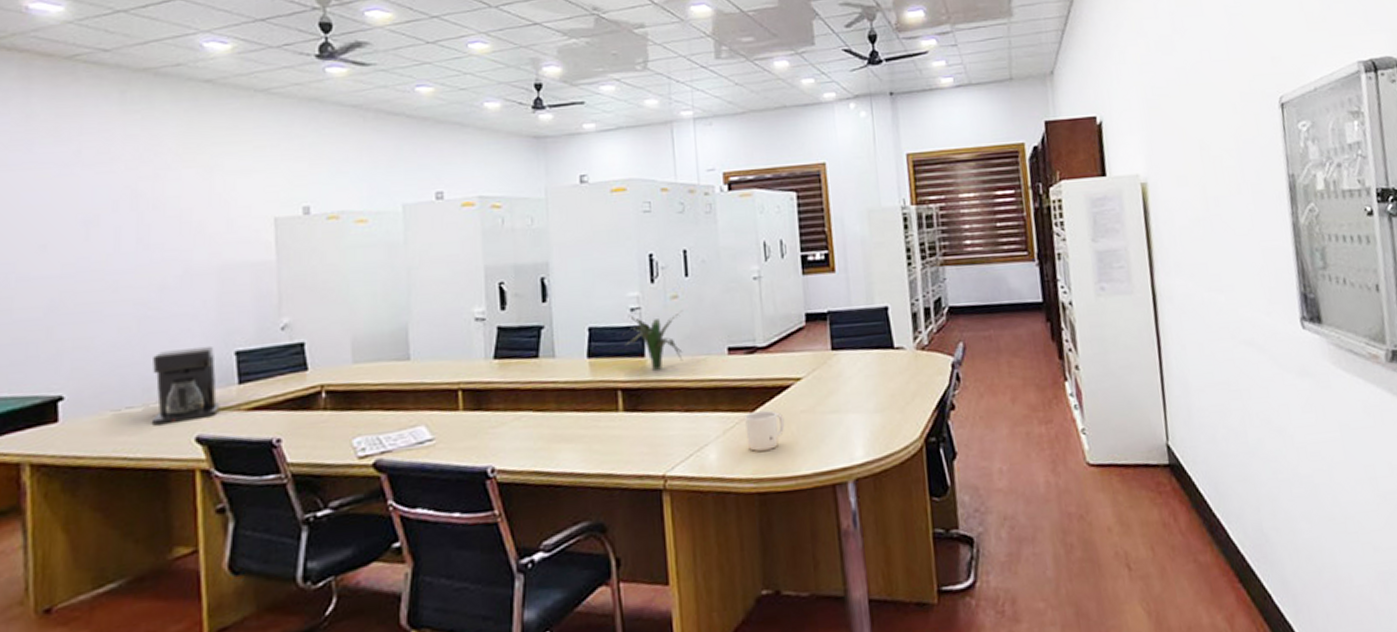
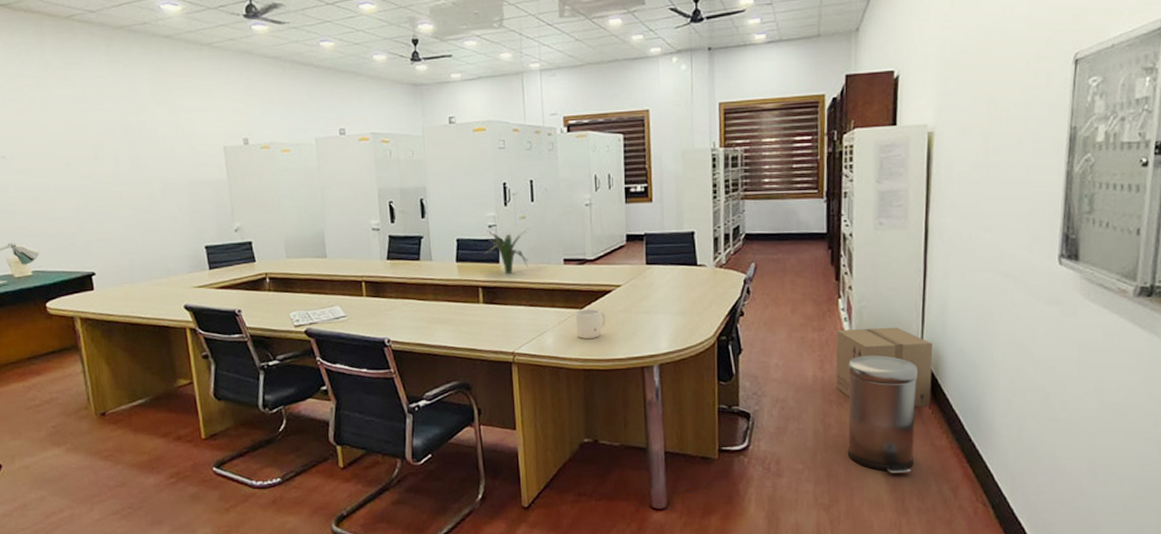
coffee maker: present [151,345,220,426] -> none [150,241,198,296]
cardboard box: none [1066,413,1187,514] -> present [835,327,933,407]
pedal bin: none [1085,450,1178,606] -> present [847,355,918,474]

